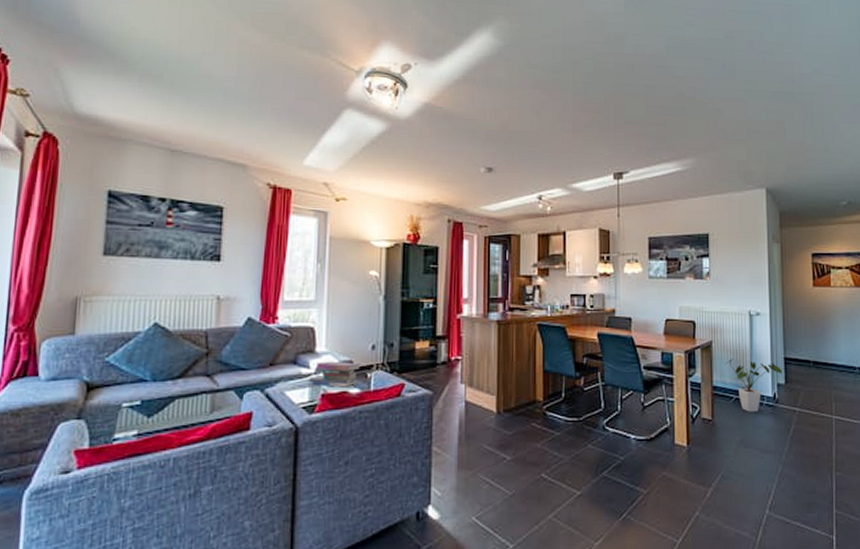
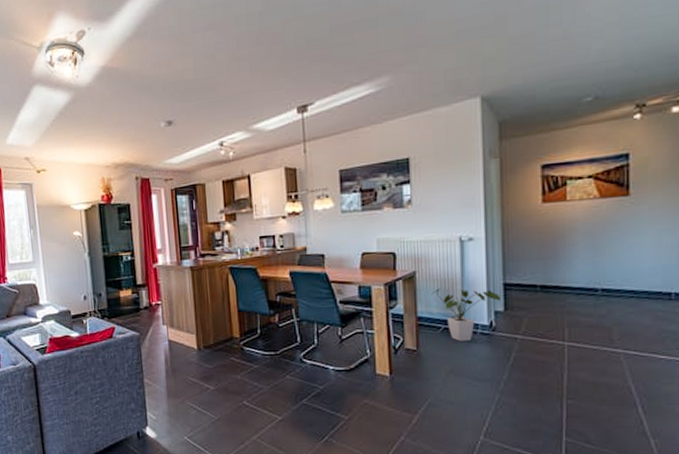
books: present [309,361,360,387] -> none [38,311,77,333]

